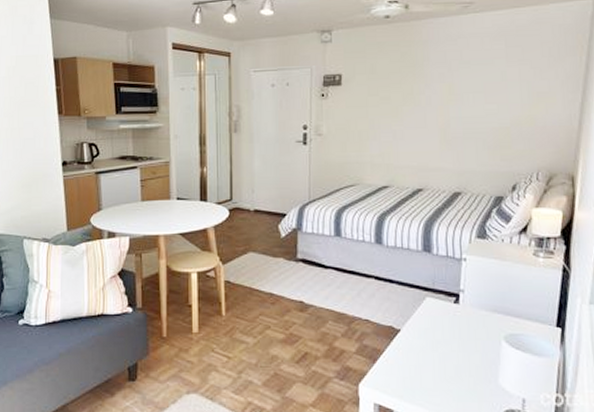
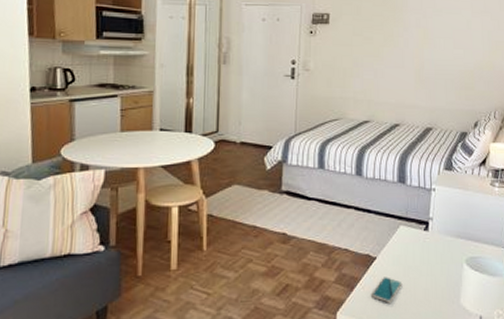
smartphone: none [396,350,431,378] -> present [372,277,403,303]

